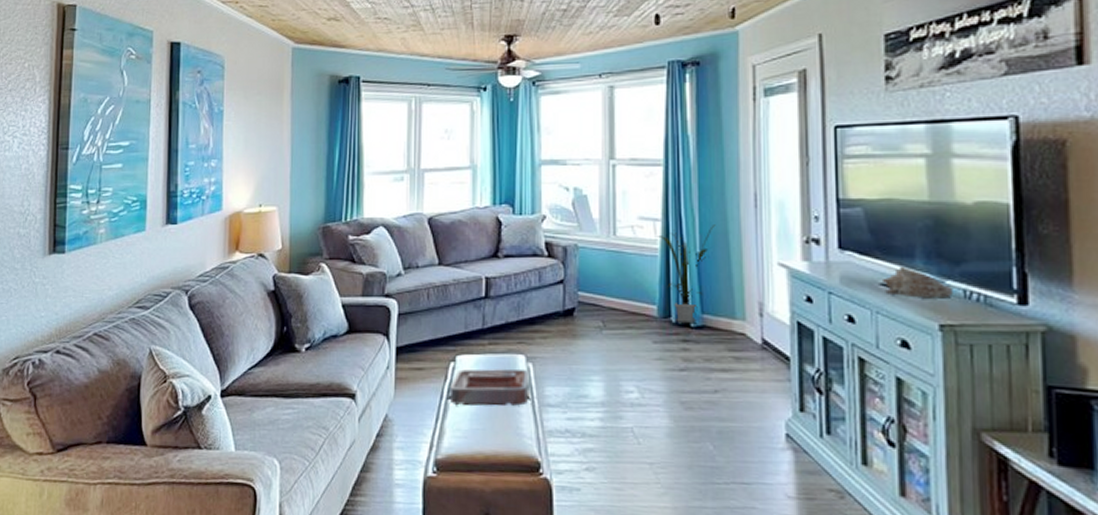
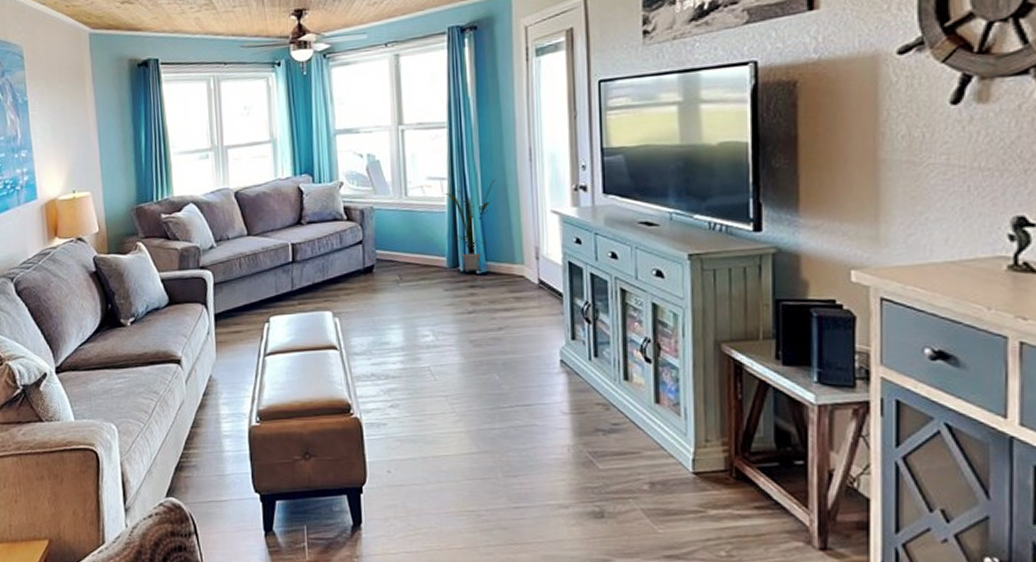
decorative tray: present [449,368,529,406] -> none [265,323,338,361]
seashell: present [883,266,953,299] -> none [641,205,699,233]

